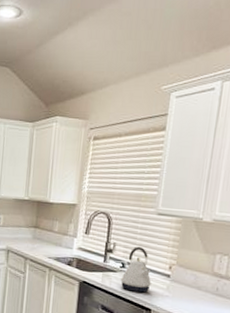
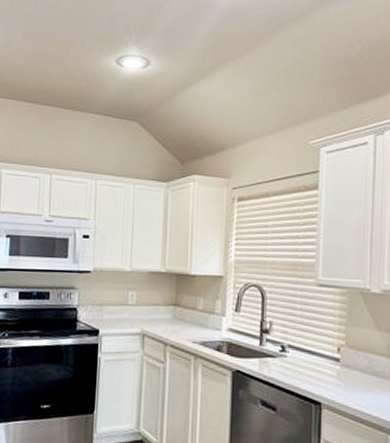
kettle: present [120,247,151,293] -> none [281,325,318,382]

